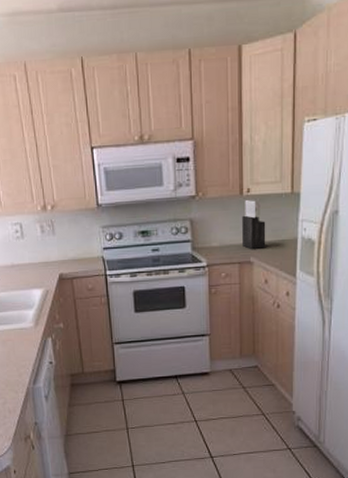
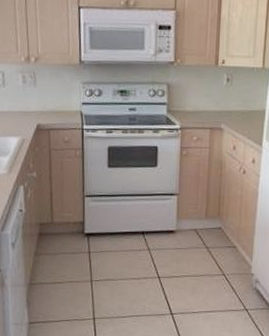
knife block: present [242,200,266,249] -> none [215,71,238,117]

